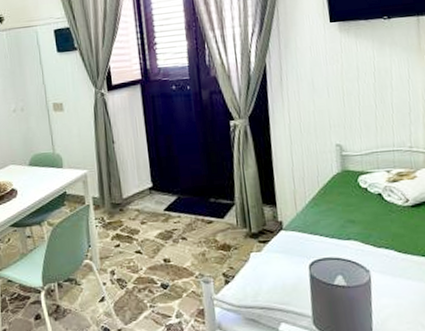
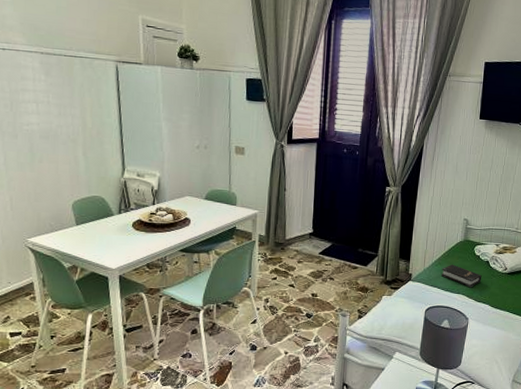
hardback book: none [320,203,377,231] -> present [441,264,482,288]

